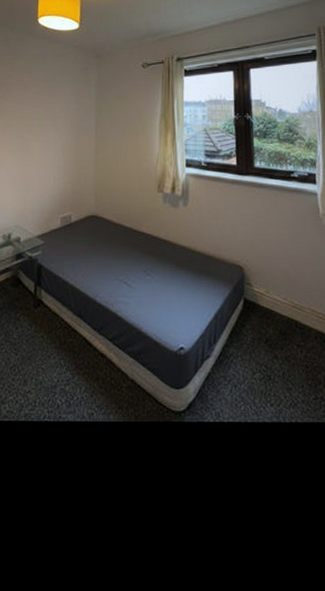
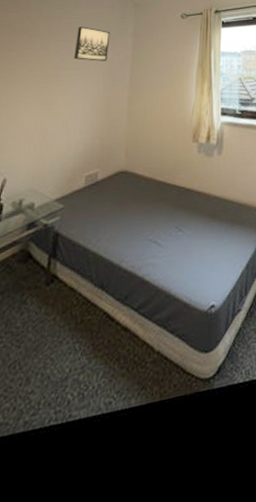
wall art: none [45,79,75,112] -> present [74,26,110,61]

